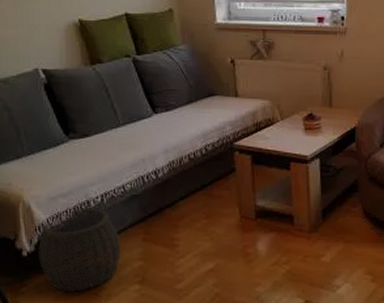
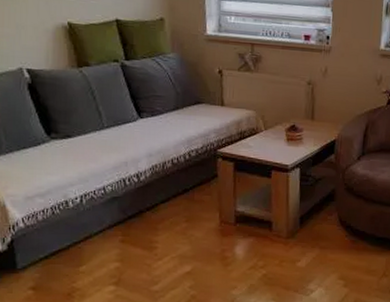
woven basket: present [39,208,121,293] -> none [11,208,98,293]

